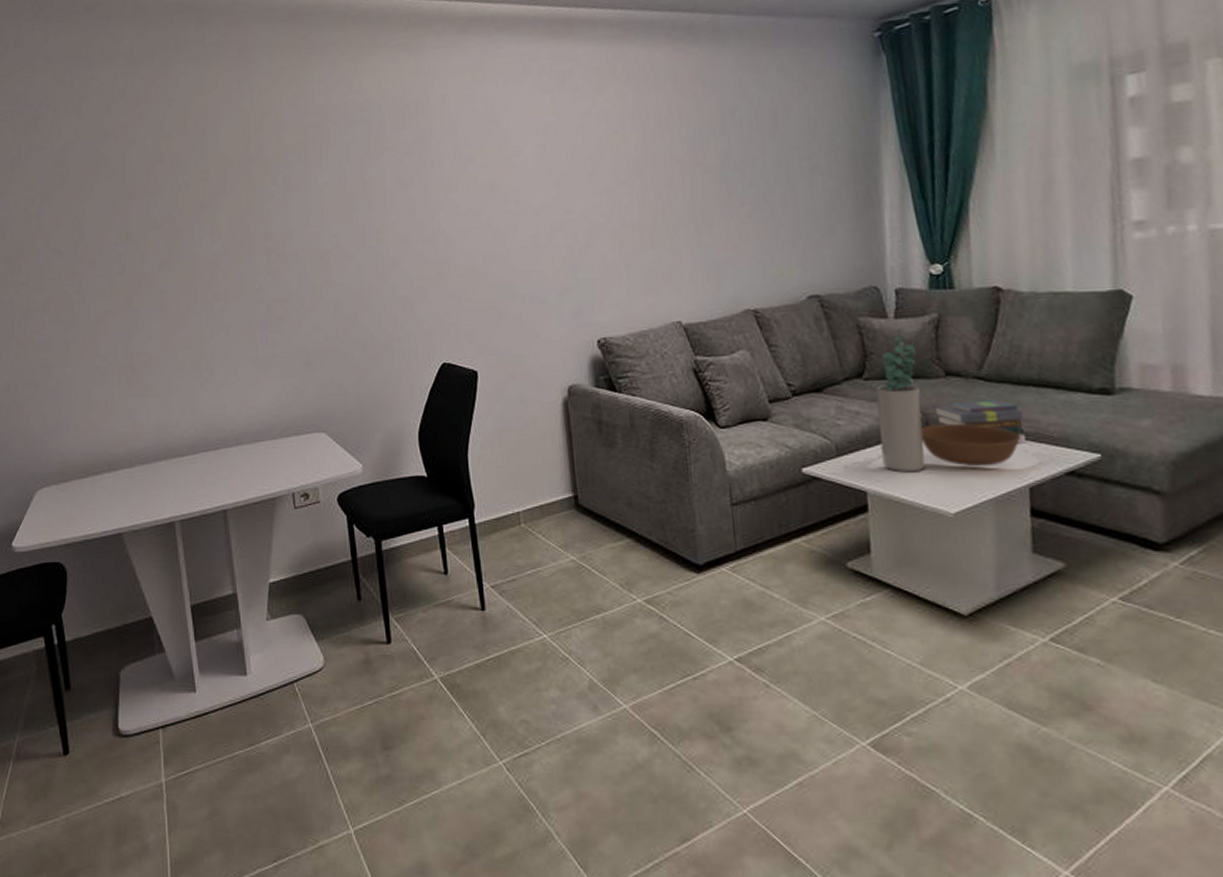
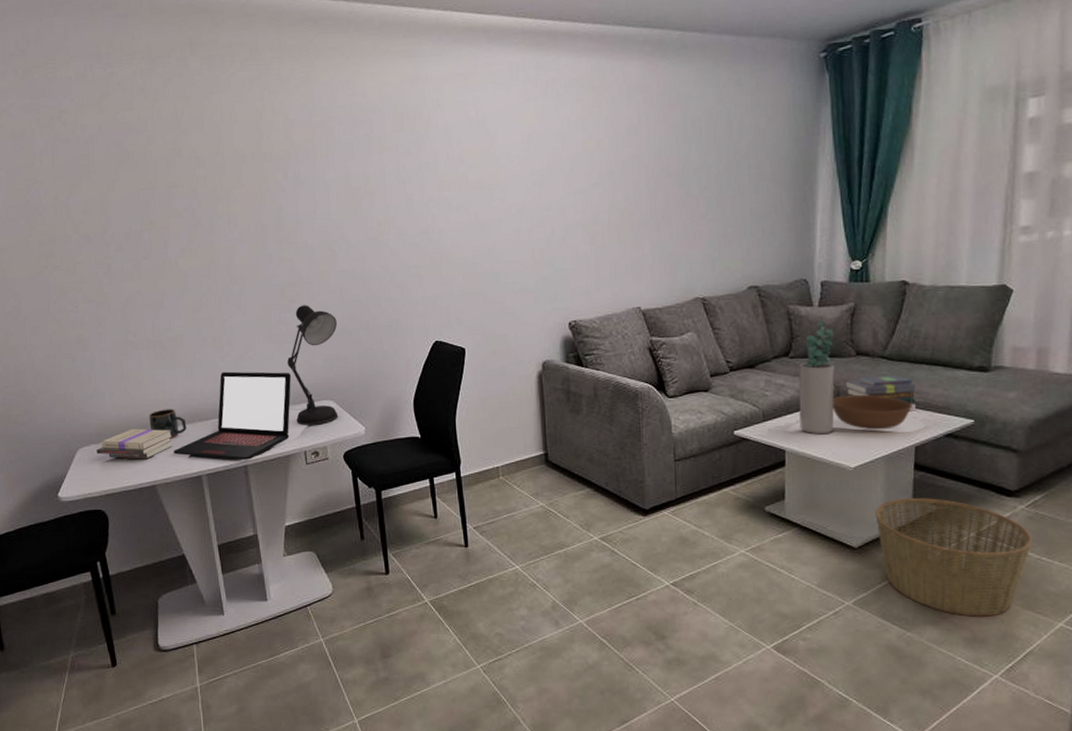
books: none [57,466,142,503] -> present [96,428,172,460]
mug: none [117,443,159,480] -> present [149,409,187,440]
laptop: none [143,400,279,504] -> present [173,371,292,460]
desk lamp: none [274,323,332,463] -> present [287,305,339,426]
basket: none [986,552,1194,708] -> present [875,498,1032,617]

